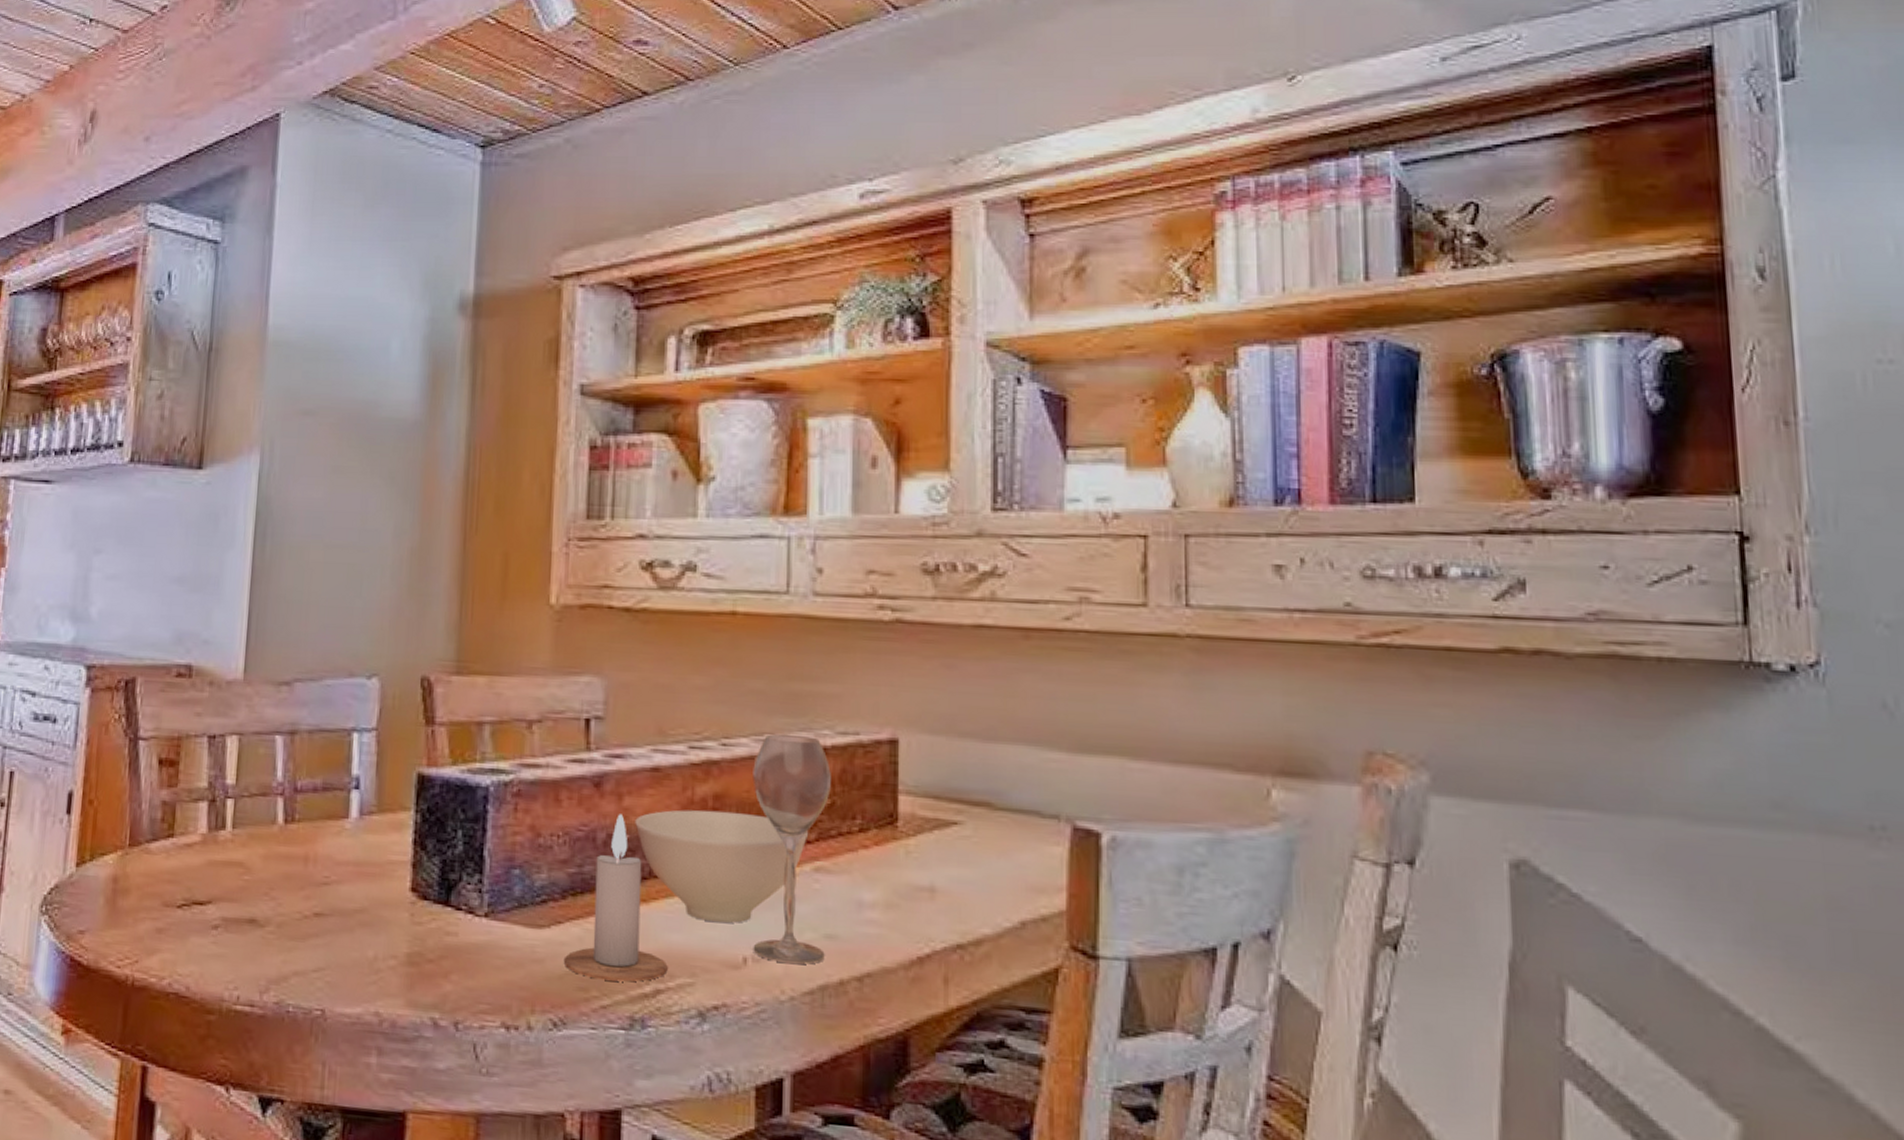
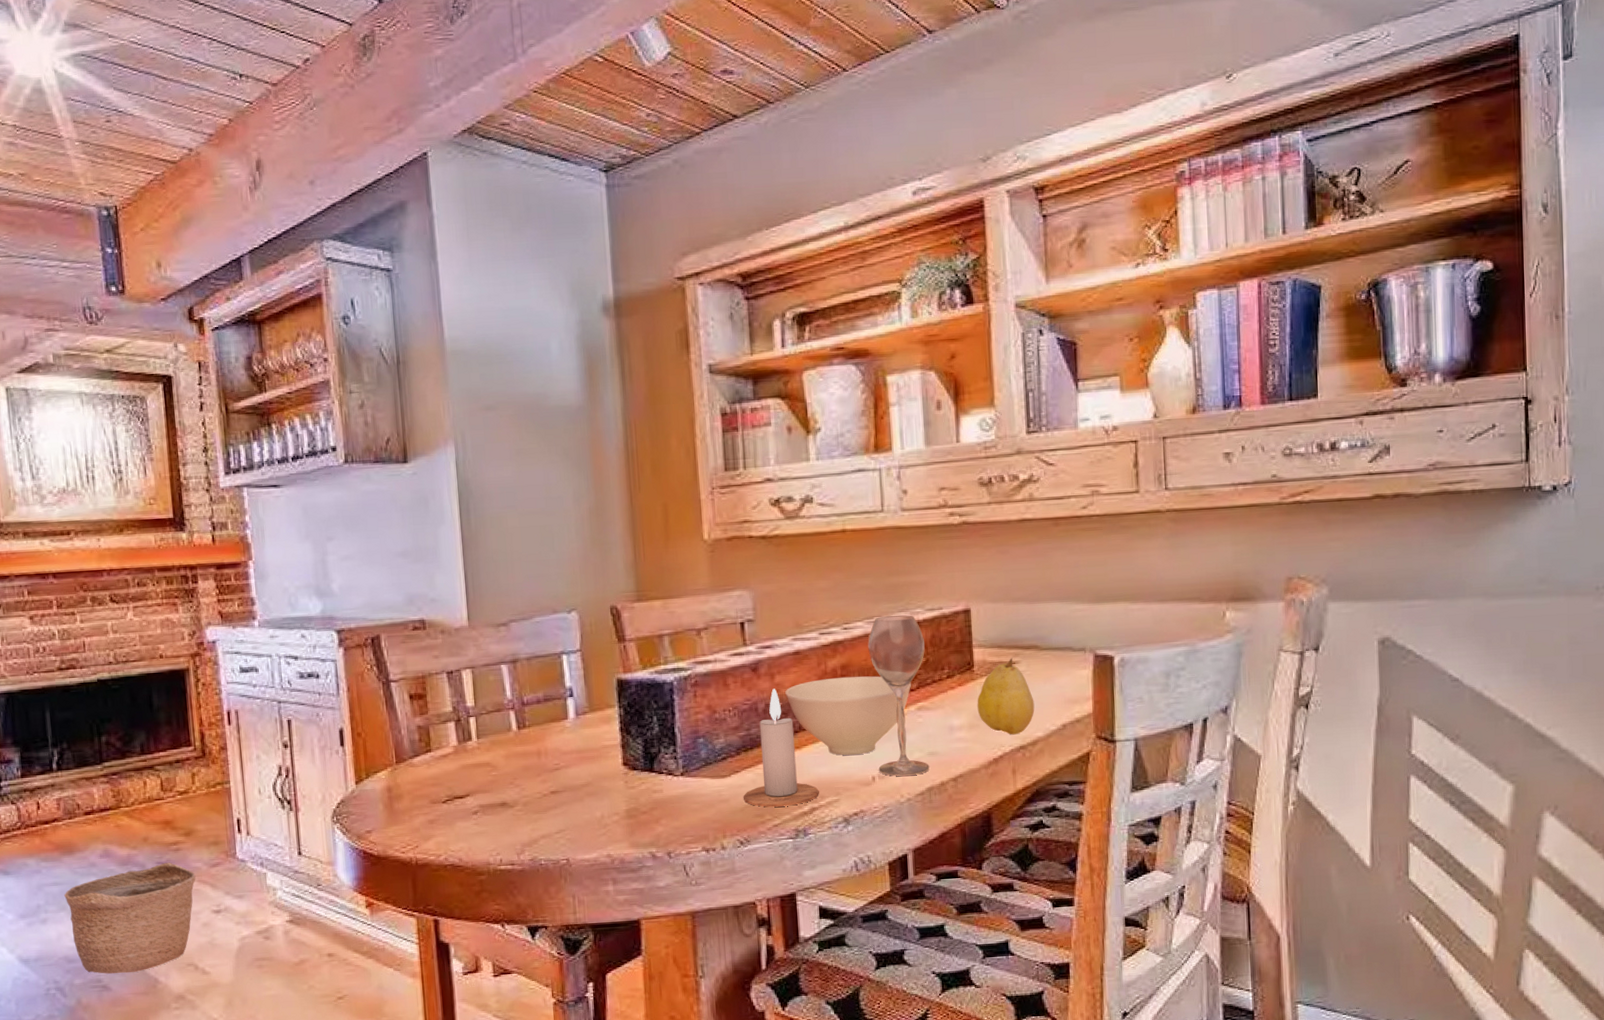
fruit: none [899,815,982,927] -> present [977,658,1035,735]

